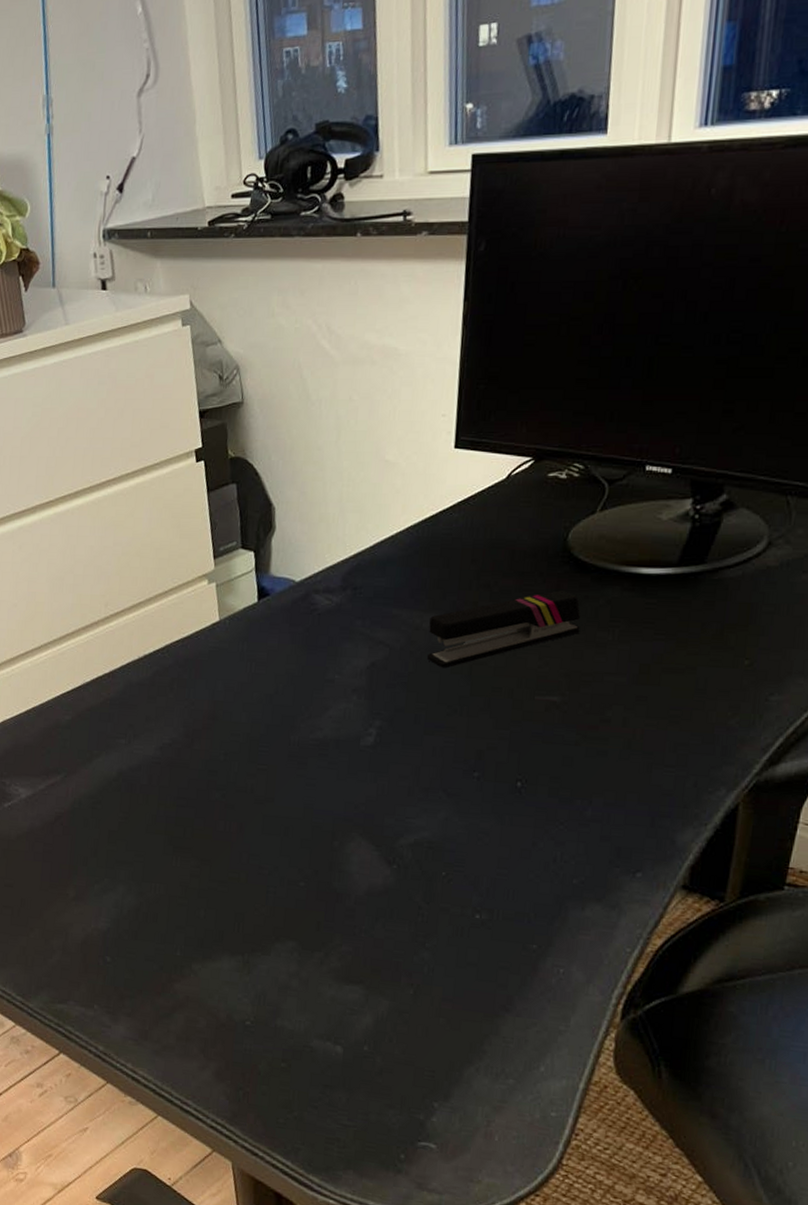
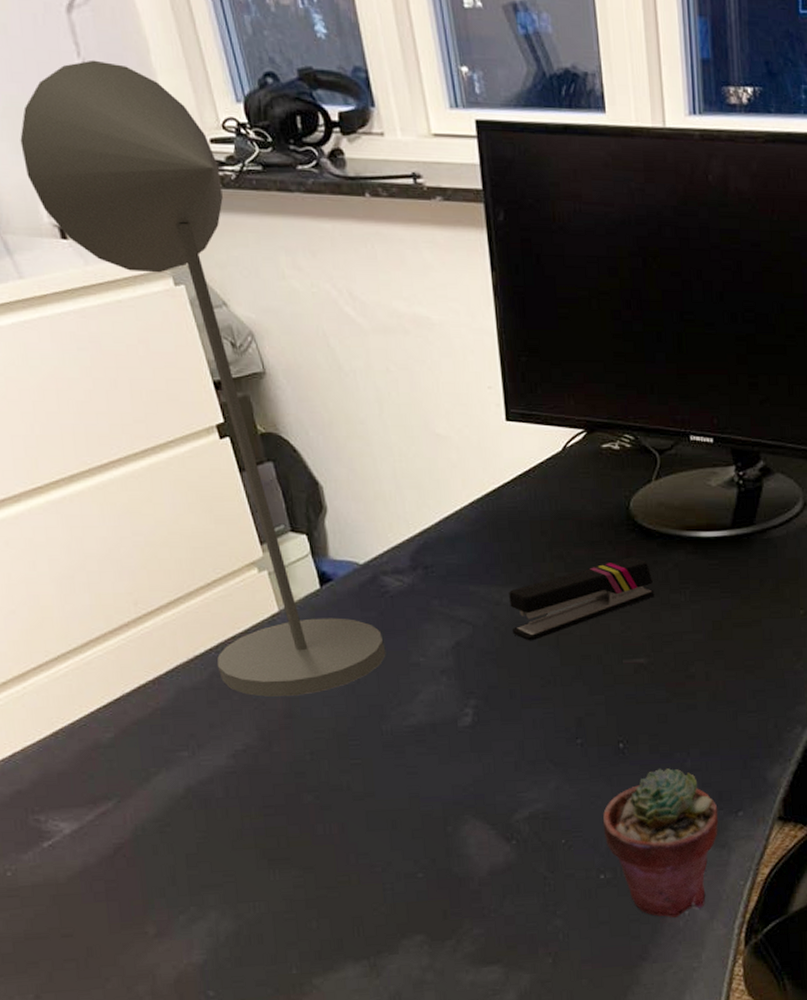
desk lamp: none [85,134,306,700] -> present [20,60,386,697]
potted succulent: none [486,814,614,974] -> present [602,768,719,918]

